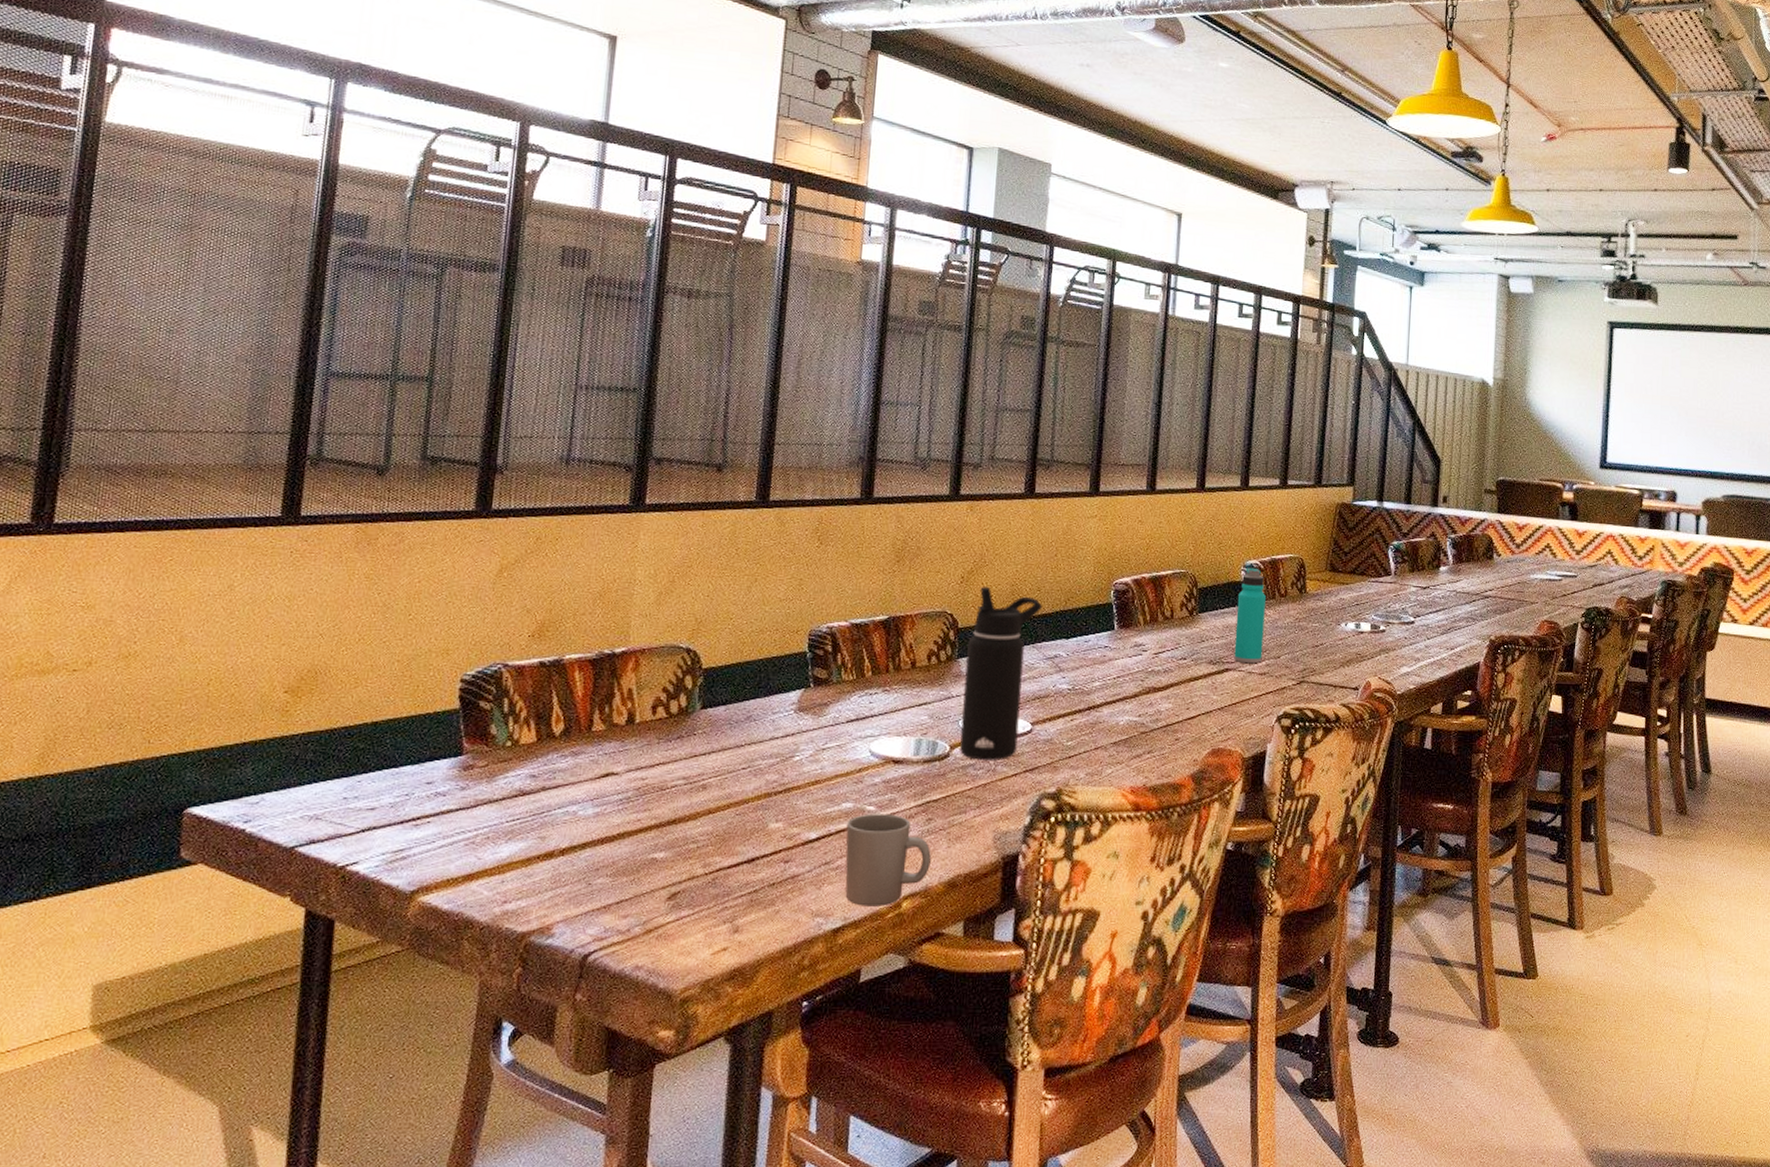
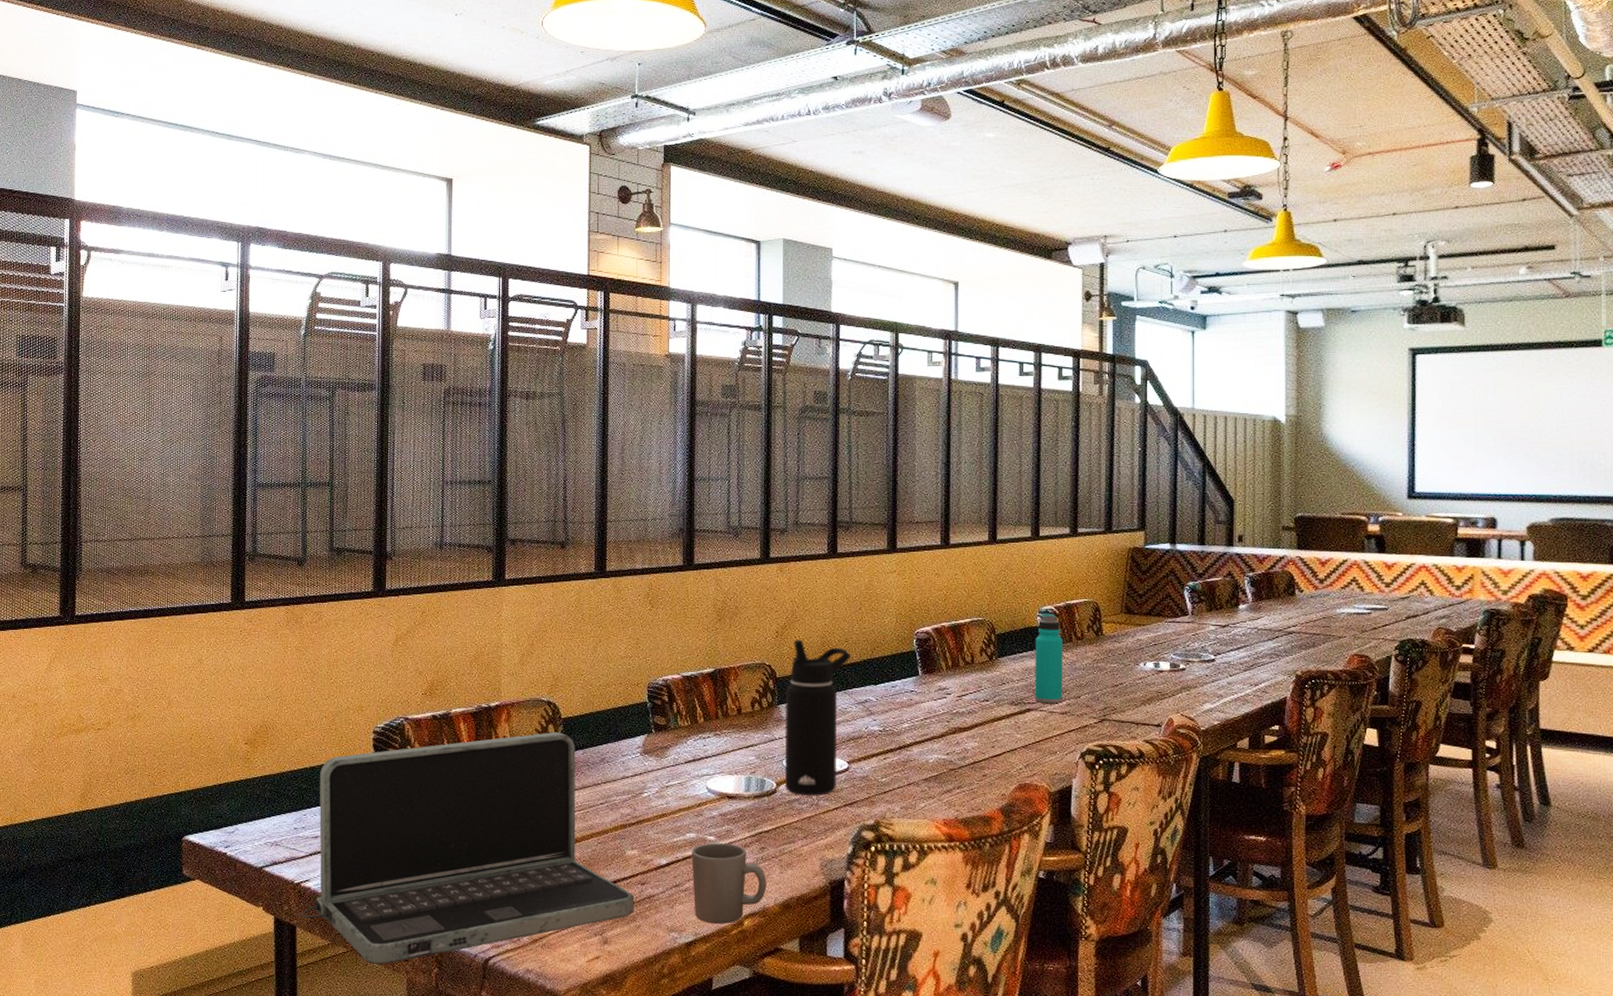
laptop: none [343,684,775,965] -> present [301,732,635,964]

